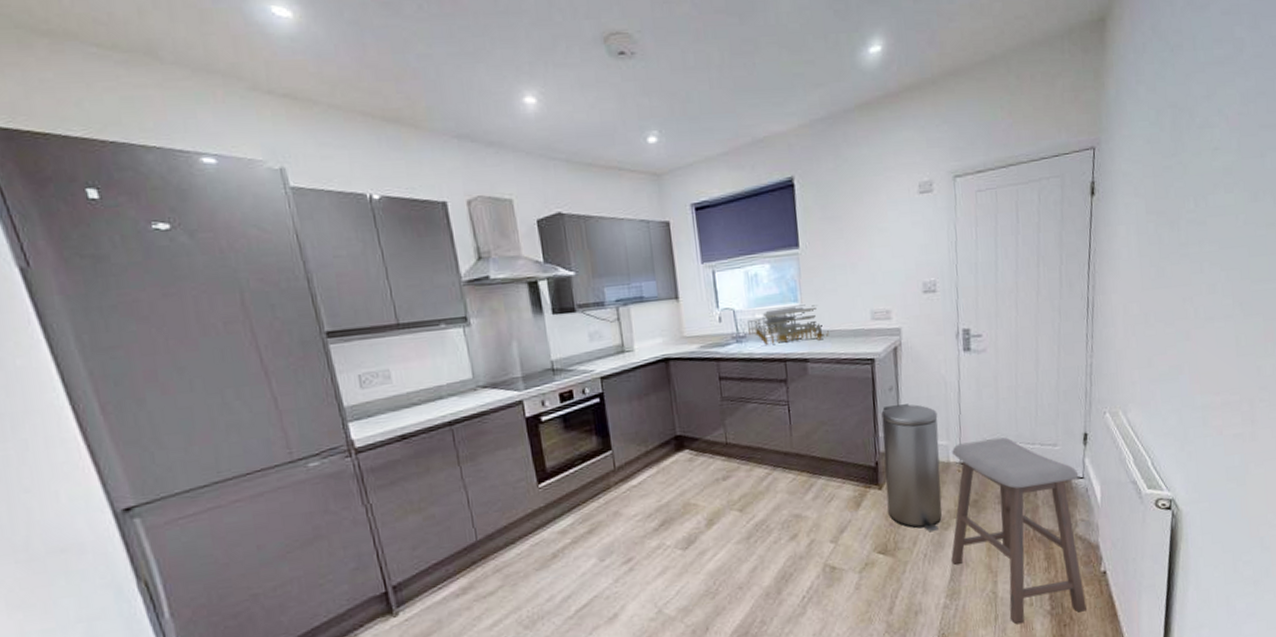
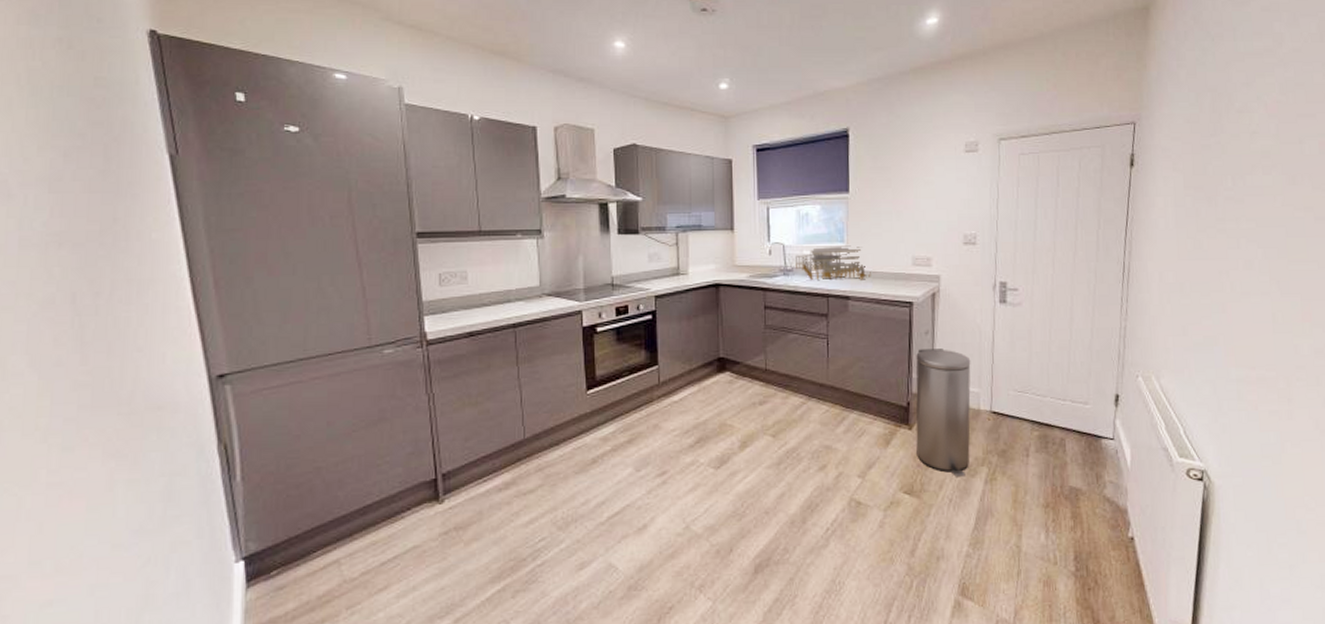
bar stool: present [951,437,1087,625] -> none [976,391,1112,583]

